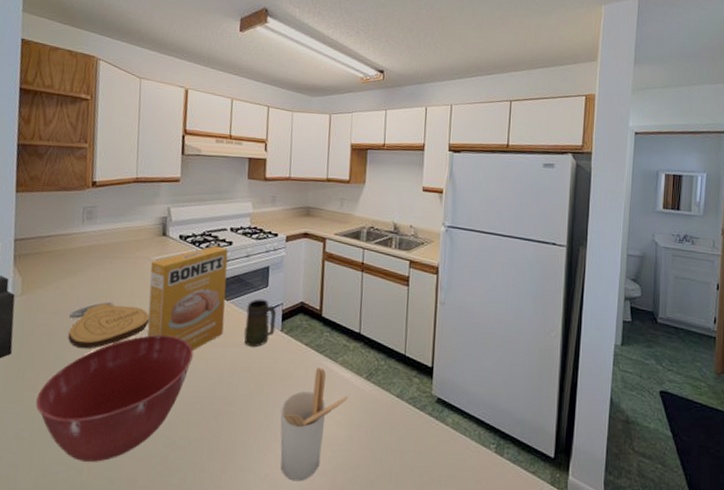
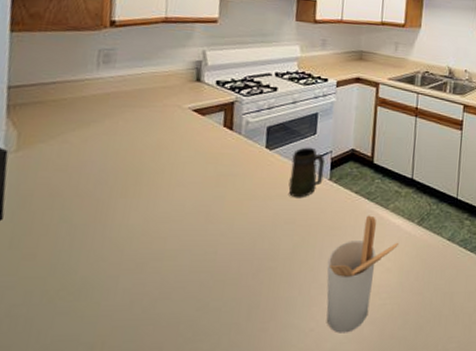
mixing bowl: present [36,334,193,462] -> none [34,189,231,335]
cutting board: present [67,301,150,349] -> none [77,155,180,209]
box: present [146,246,228,351] -> none [176,92,273,205]

